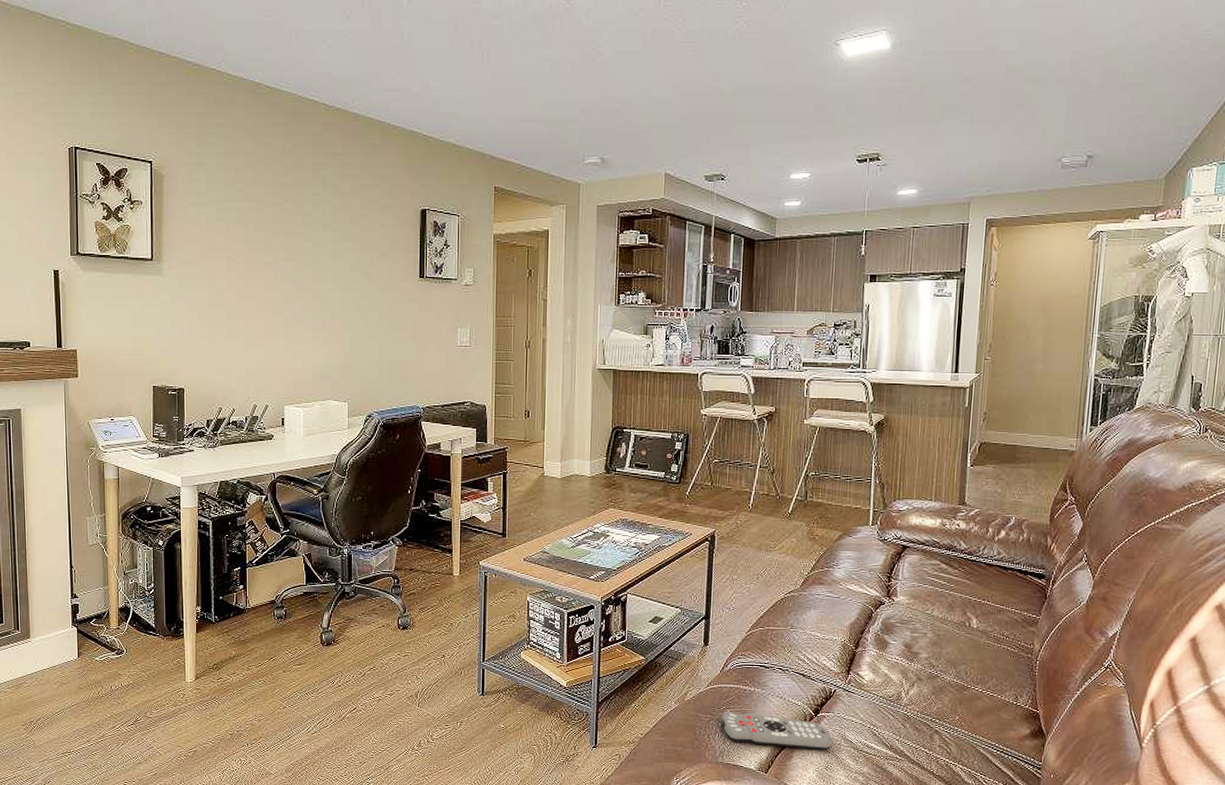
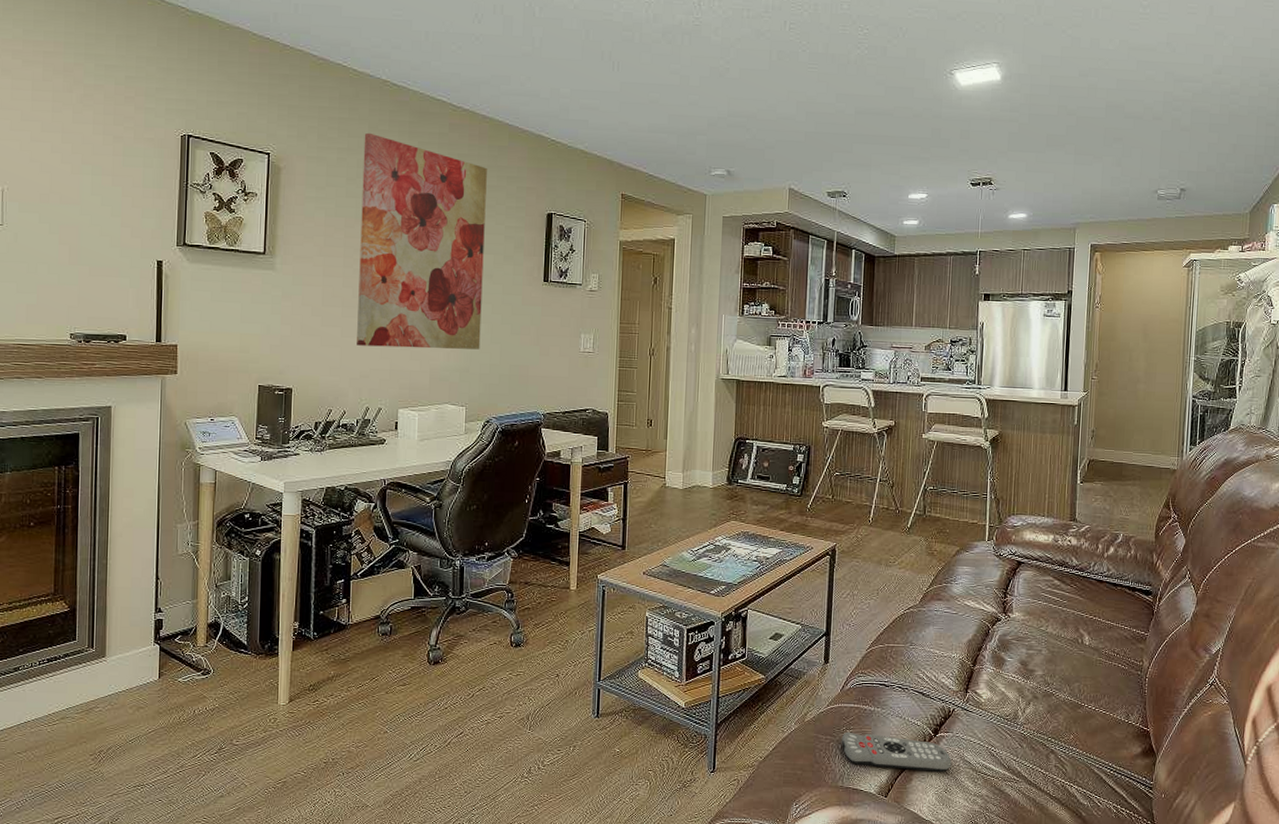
wall art: none [240,136,361,347] -> present [357,132,487,350]

